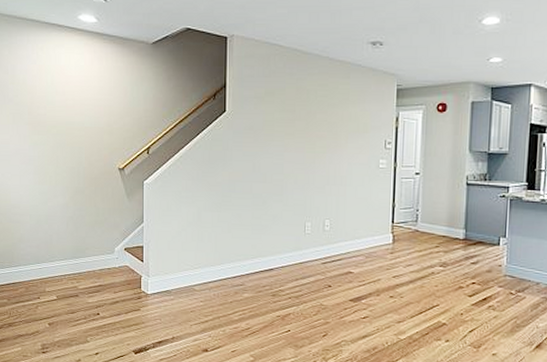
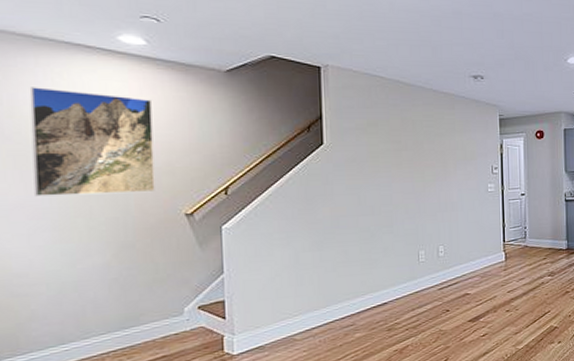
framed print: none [23,59,100,148] -> present [29,87,155,197]

